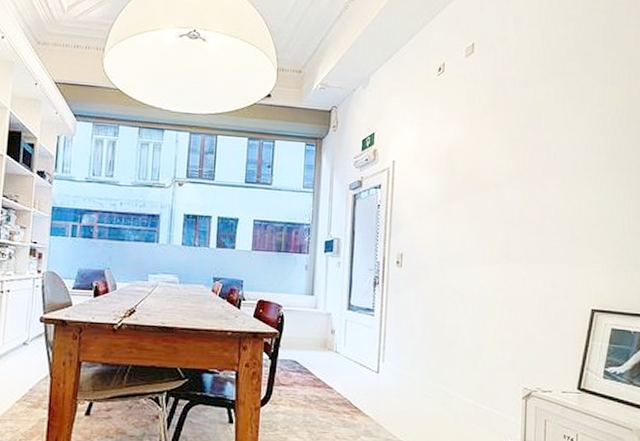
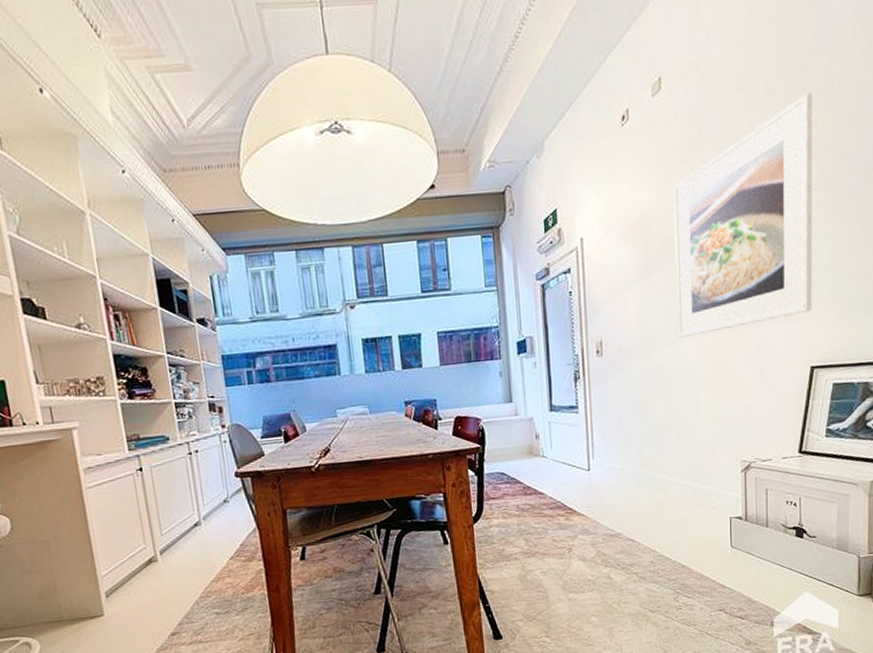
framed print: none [472,76,600,264] -> present [673,92,812,339]

